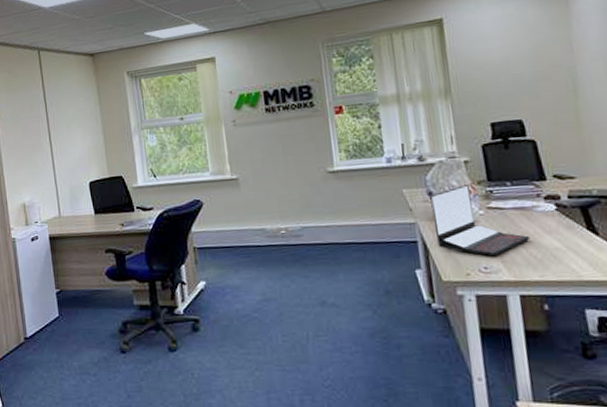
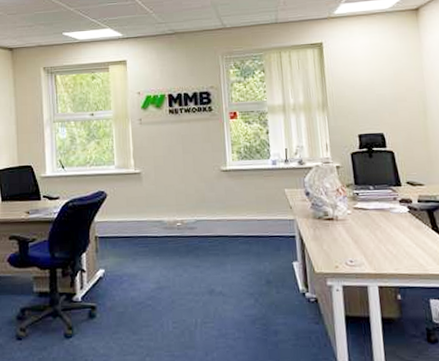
laptop: present [430,185,530,257] -> none [307,187,388,251]

